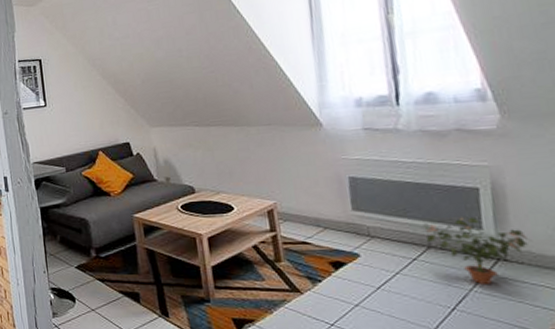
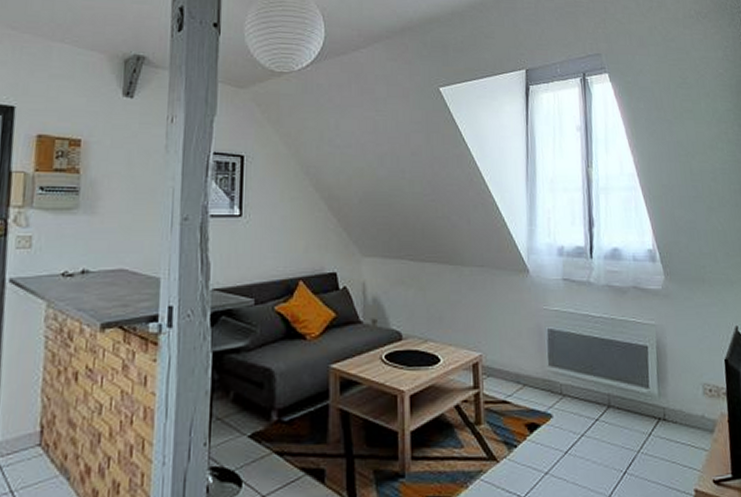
potted plant: present [423,217,529,286] -> none [605,375,681,446]

